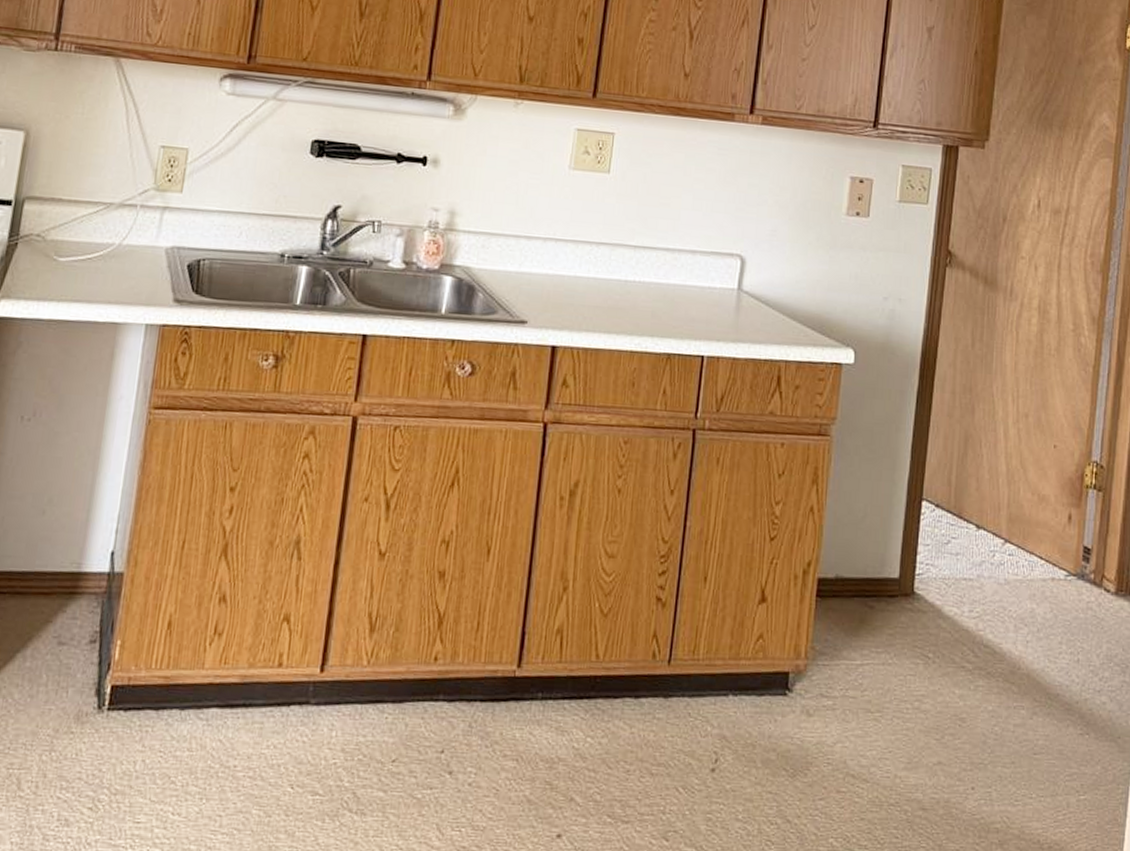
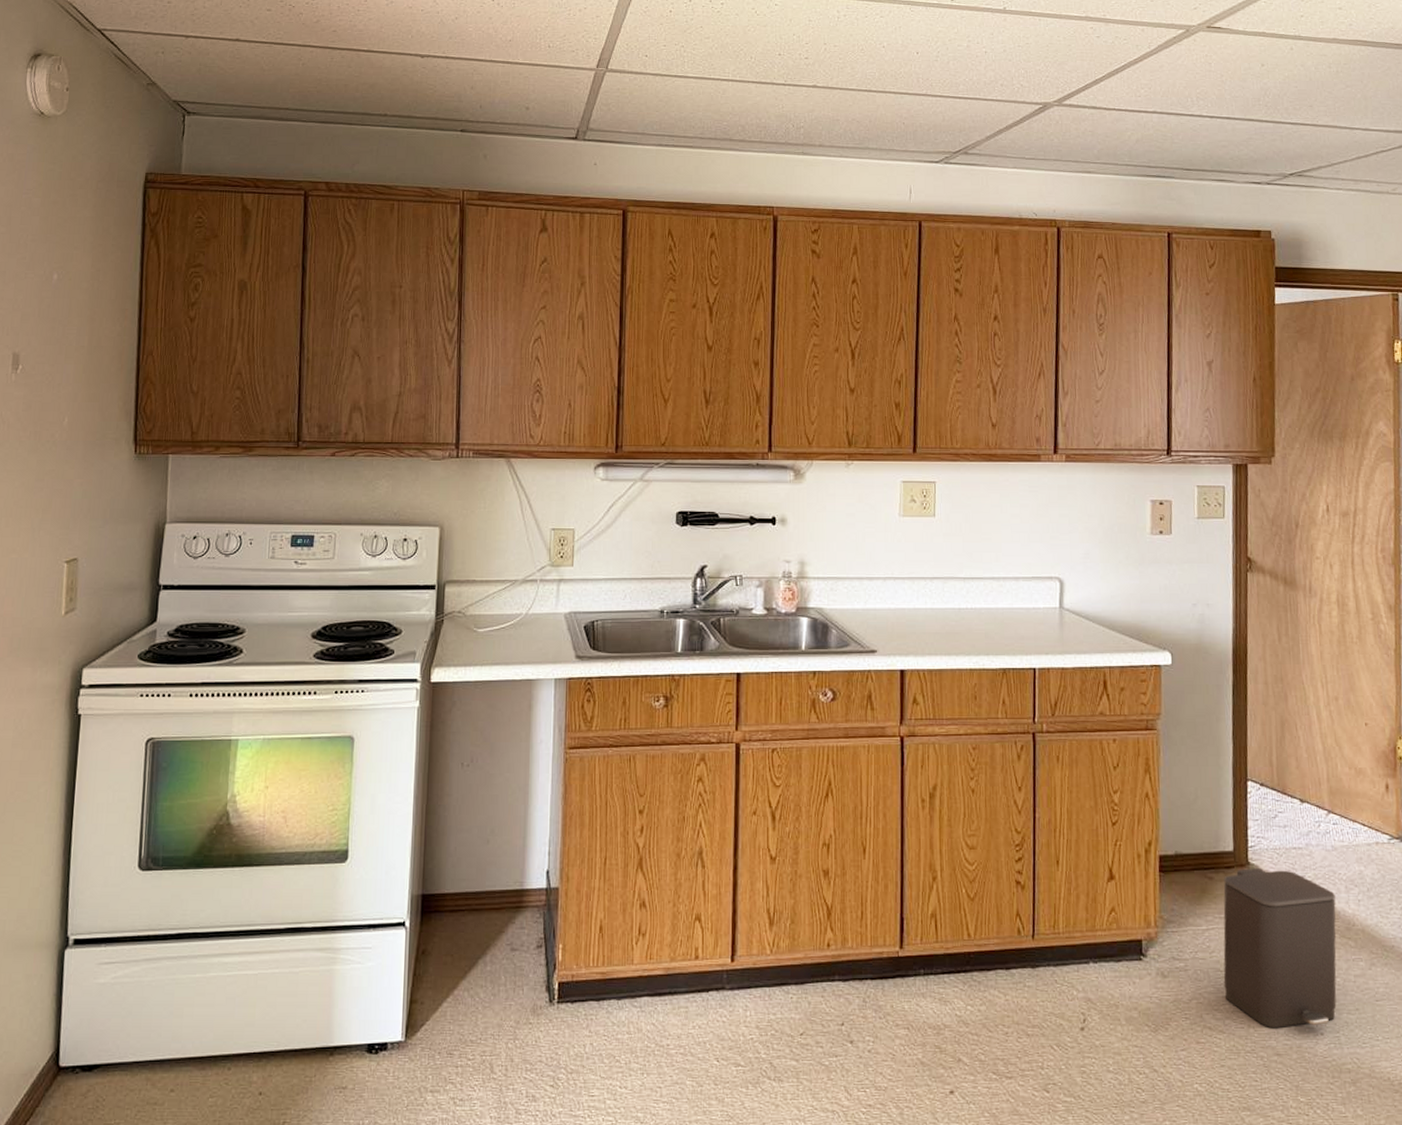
pedal bin: none [873,598,1004,780] -> present [1223,868,1337,1029]

